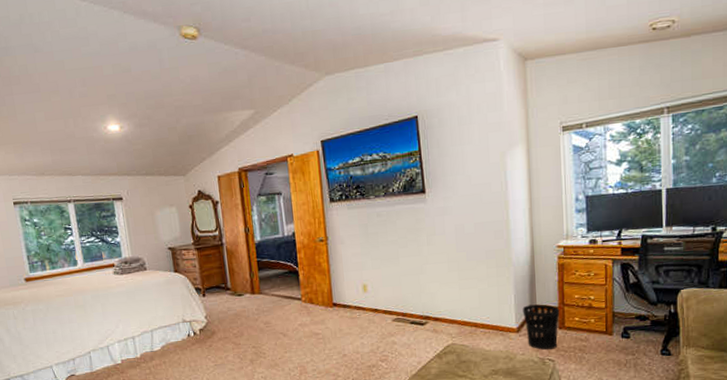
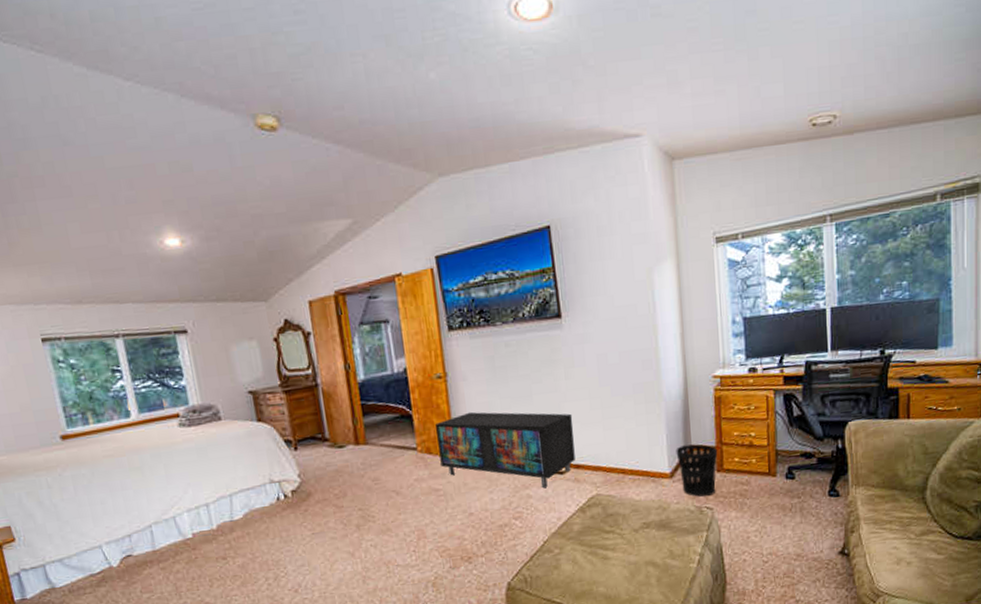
storage cabinet: none [316,270,434,336] -> present [434,412,575,488]

